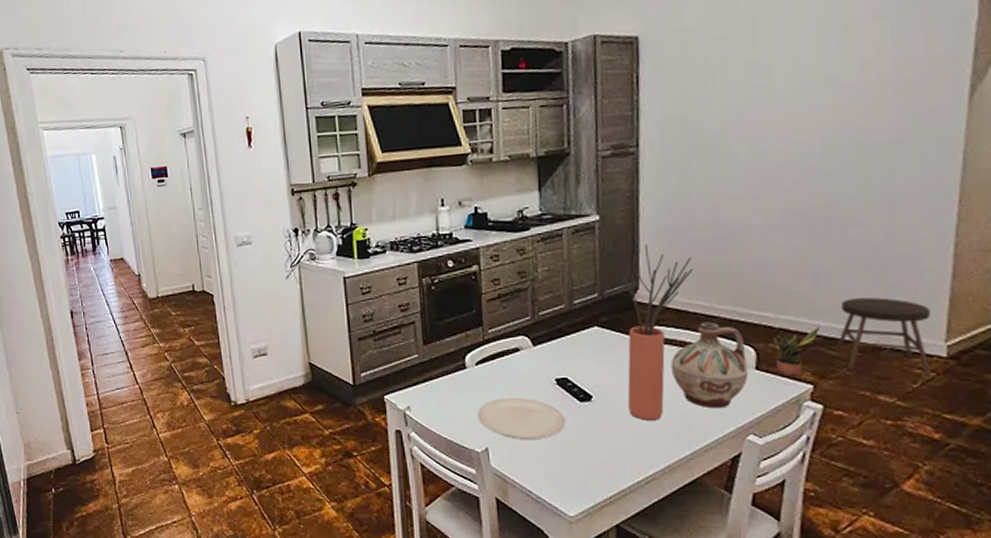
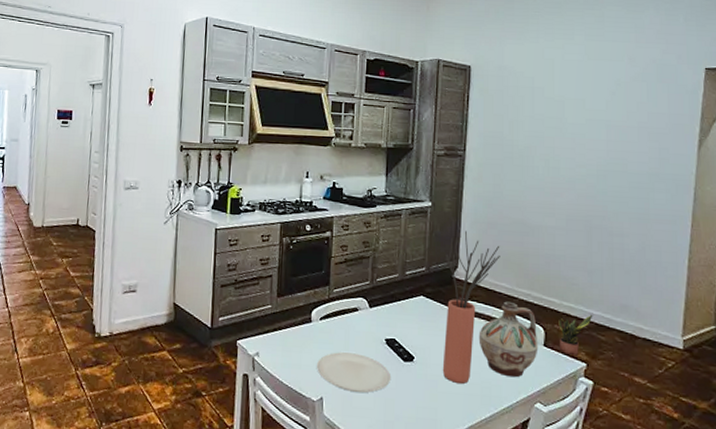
stool: present [835,297,933,378] -> none [603,294,673,366]

